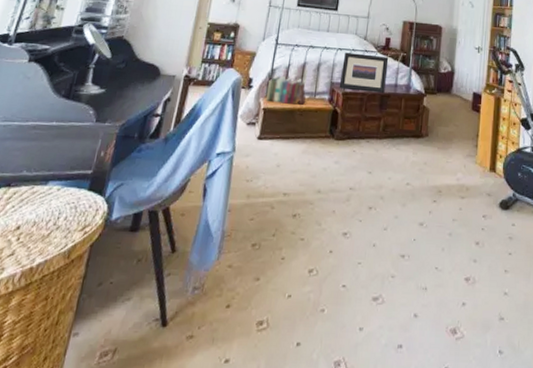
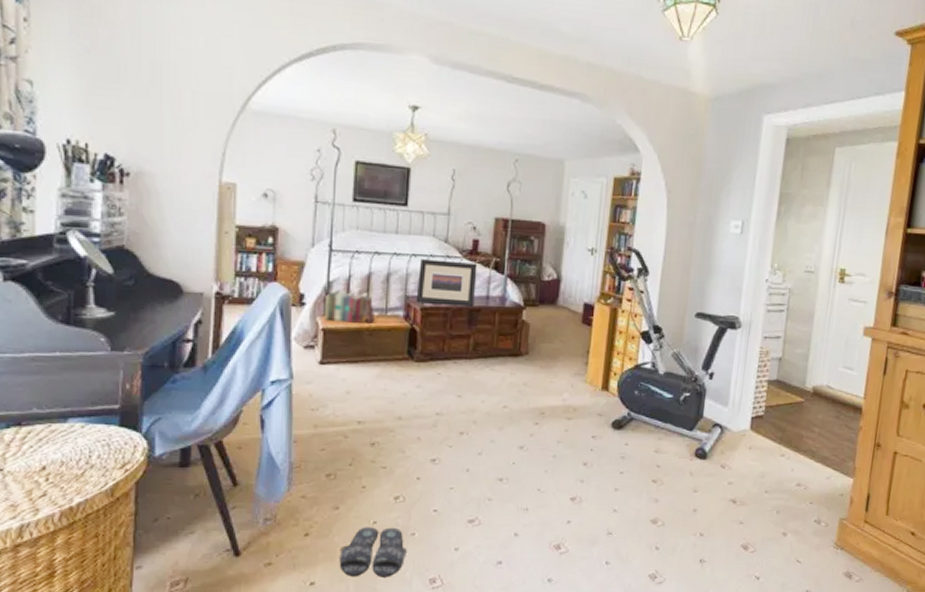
slippers: none [253,300,316,357] -> present [339,527,407,577]

